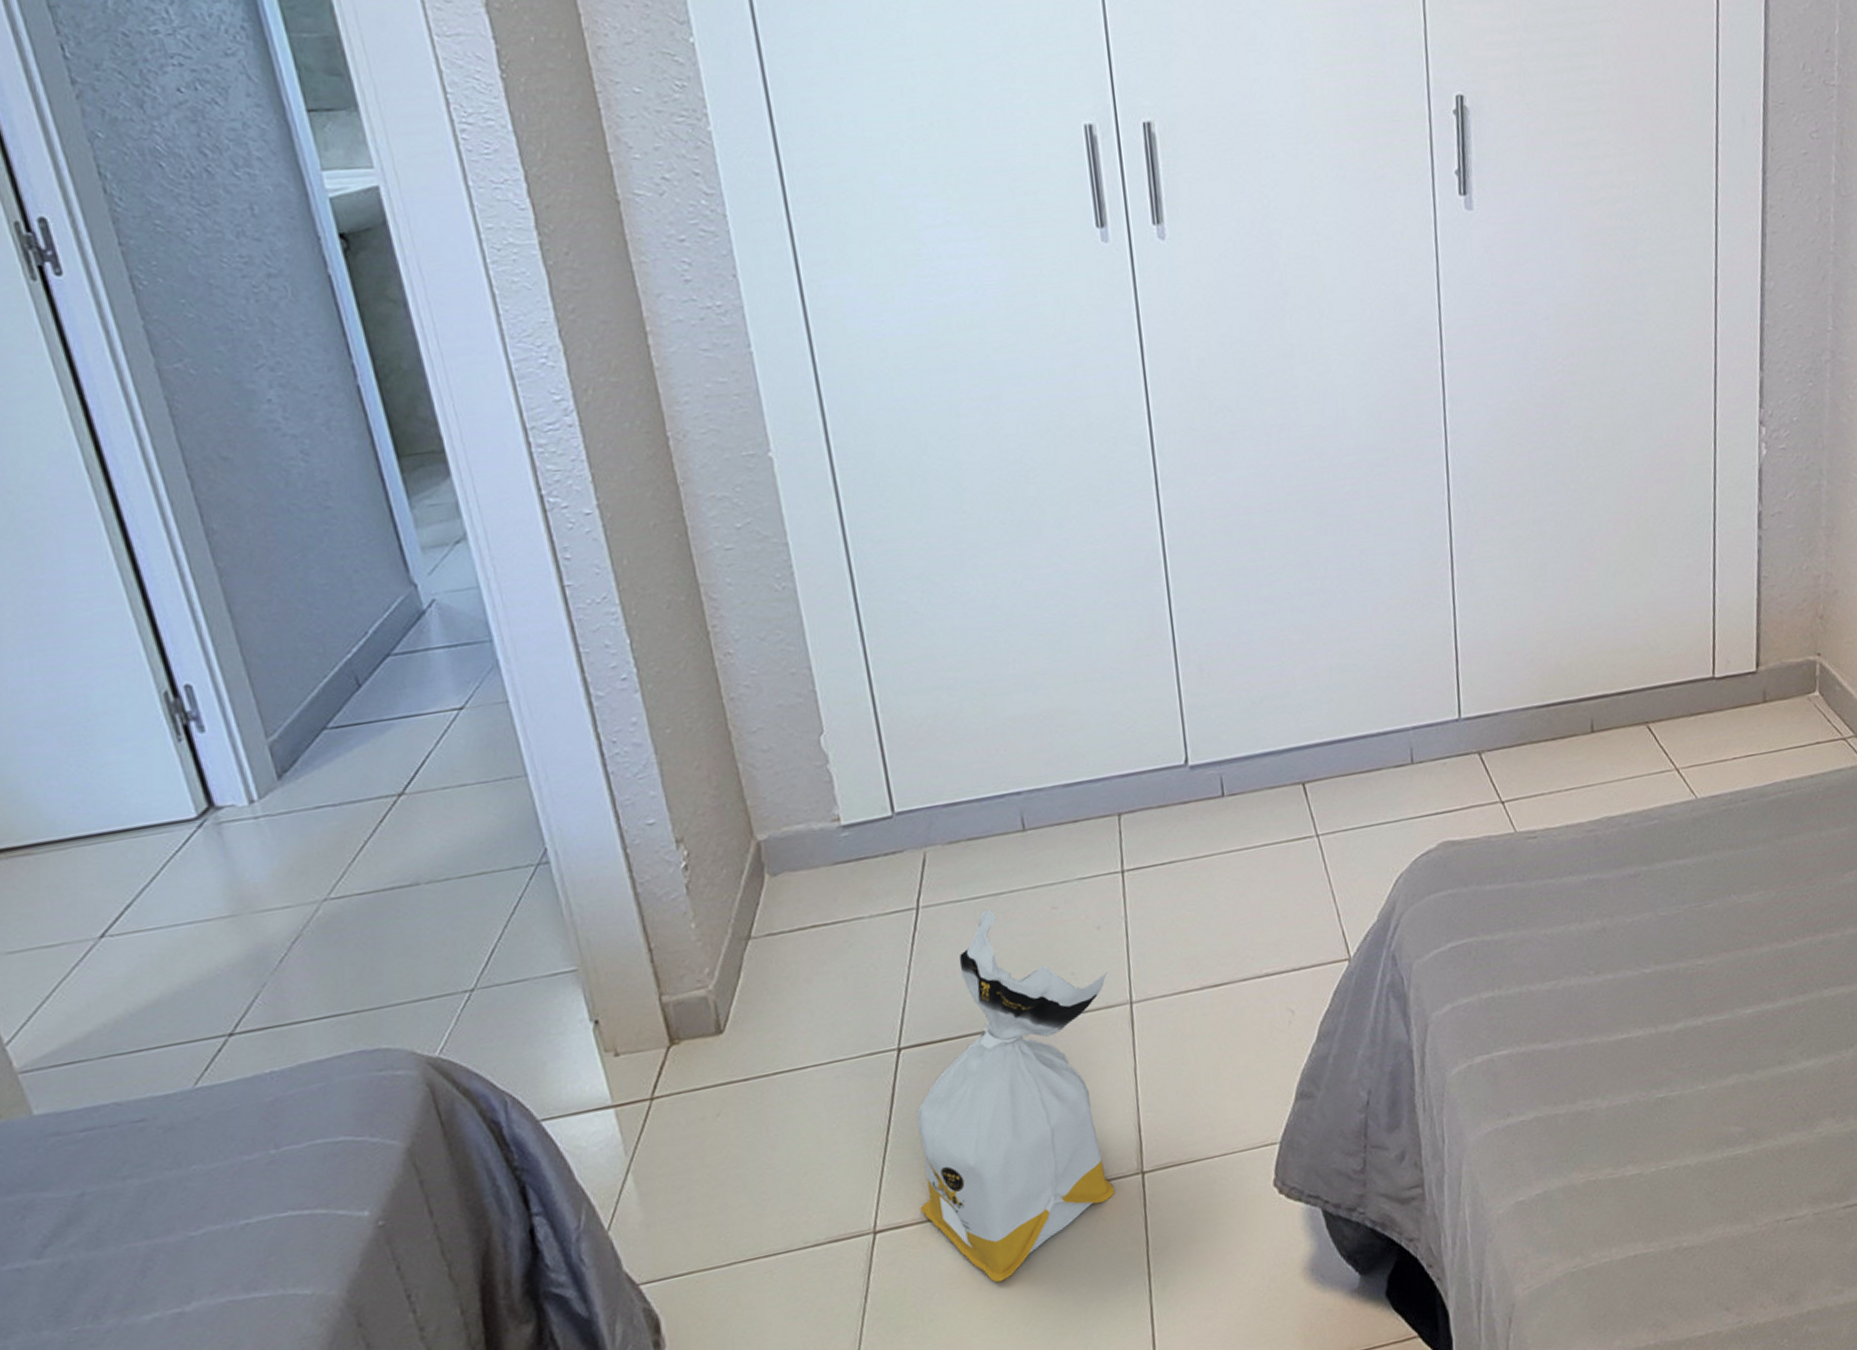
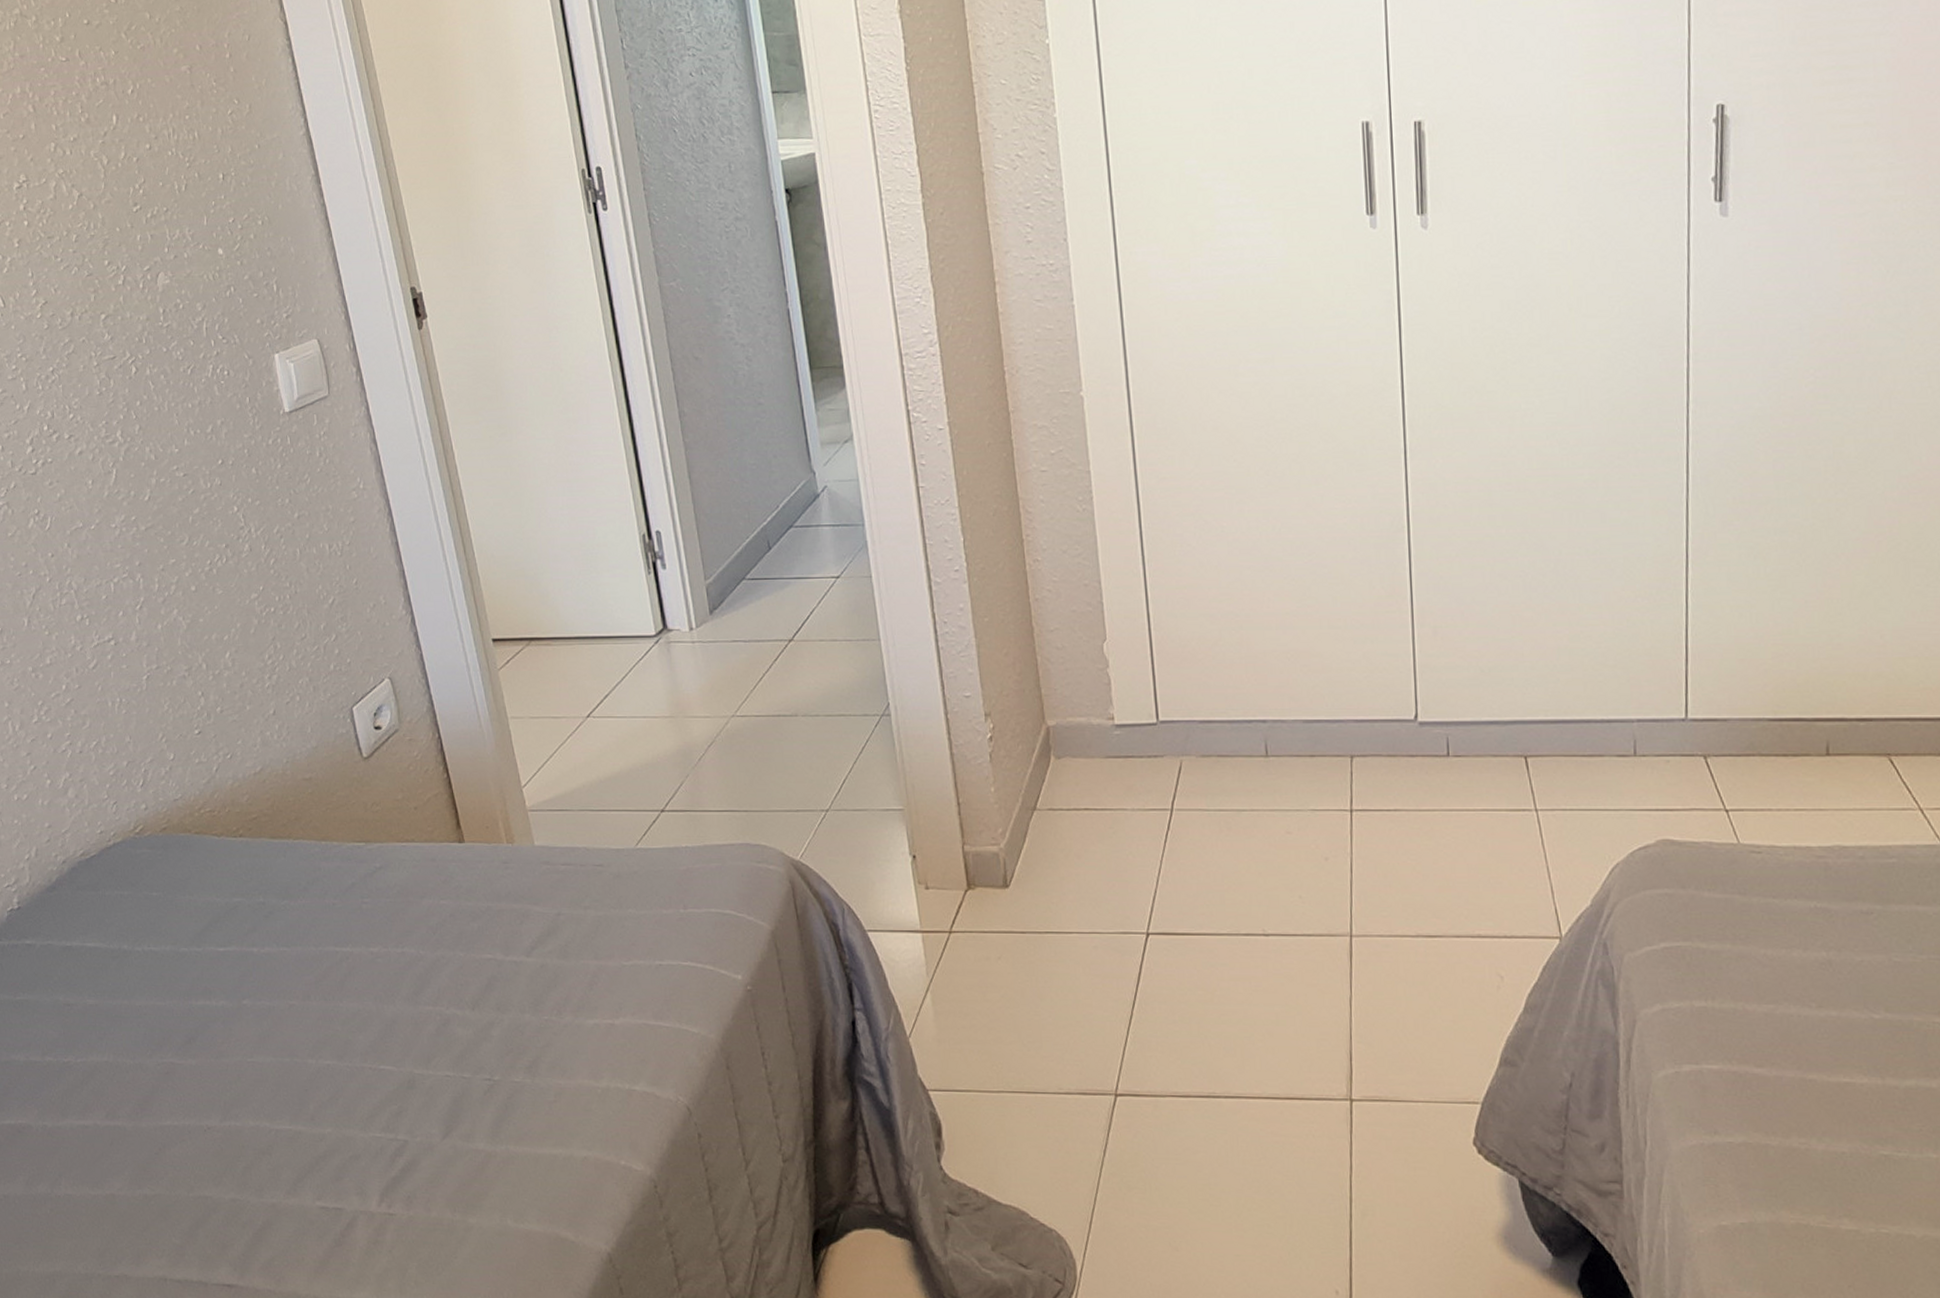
bag: present [917,909,1116,1283] -> none [1155,823,1332,1169]

